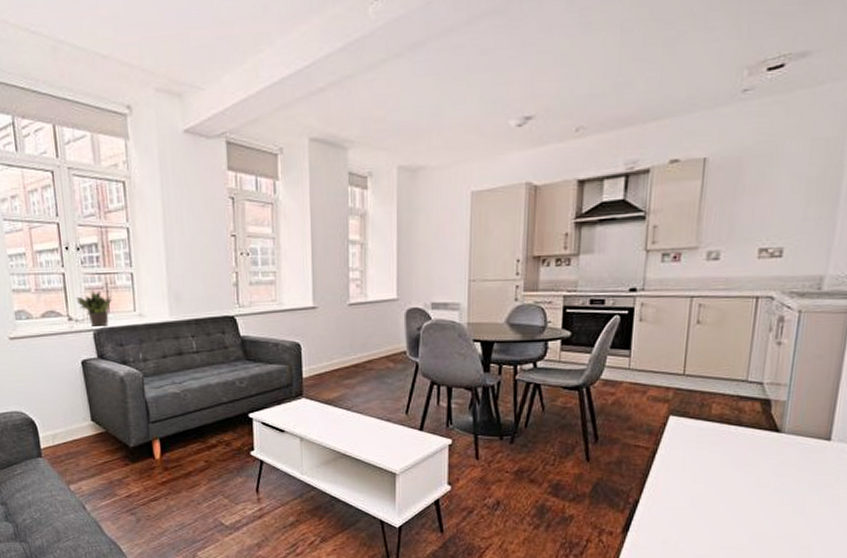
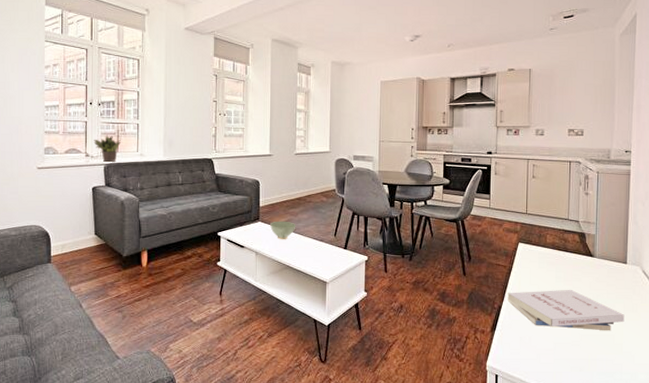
bowl: none [318,396,353,420] -> present [270,221,296,239]
books: none [648,476,819,531] -> present [507,289,625,331]

